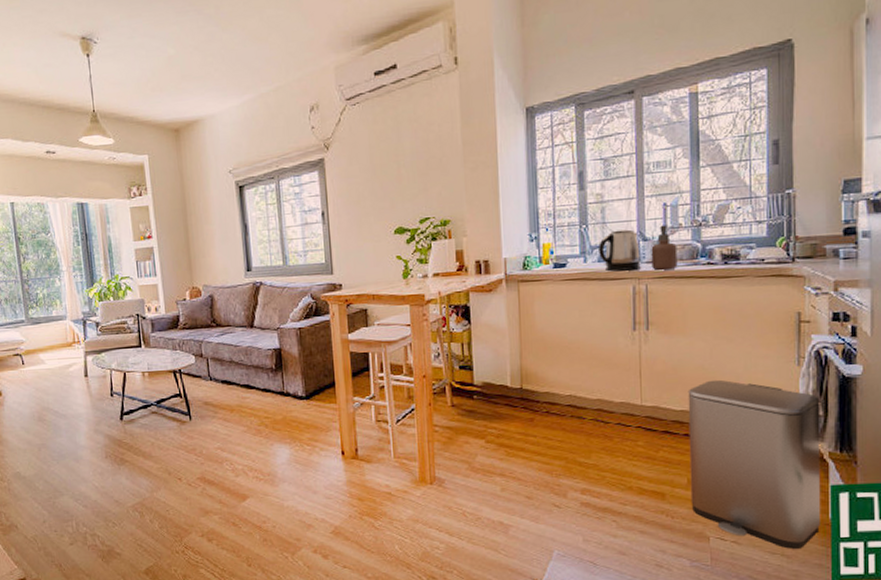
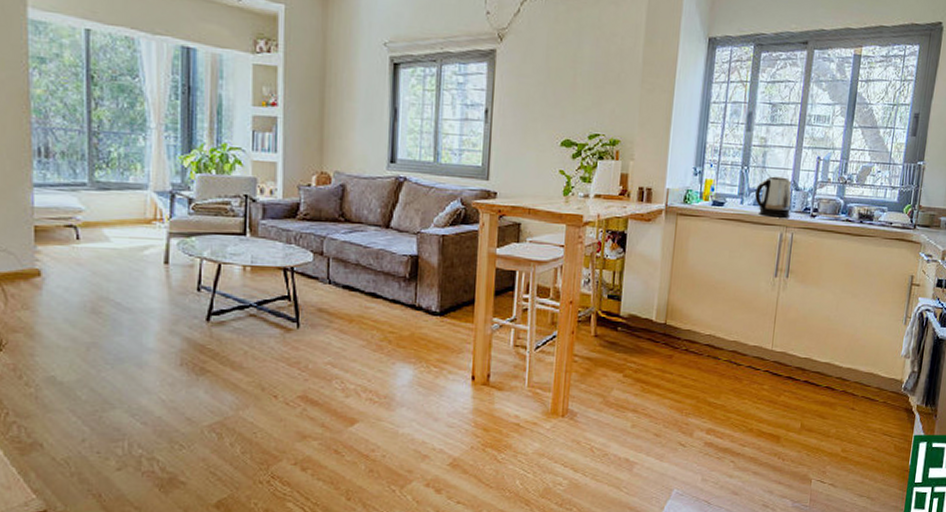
soap dispenser: present [651,225,678,271] -> none [799,178,824,223]
pedal bin: present [688,379,821,549] -> none [801,331,917,492]

